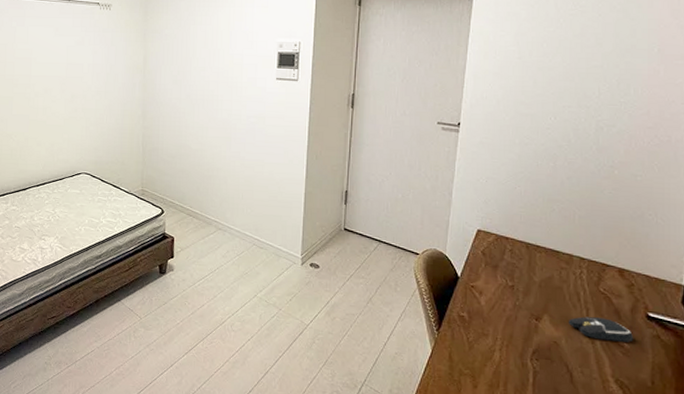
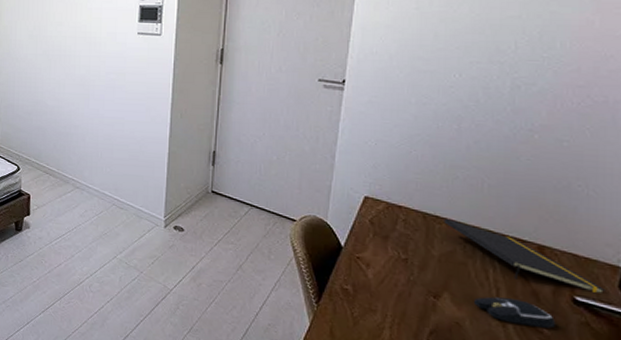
notepad: none [543,247,672,309] -> present [444,218,606,293]

